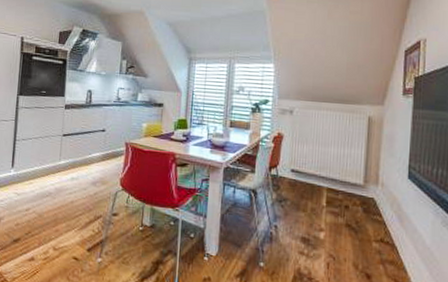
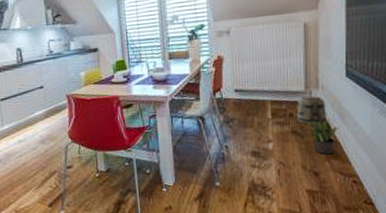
basket: none [352,185,385,223] -> present [296,90,327,124]
potted plant: none [363,217,397,258] -> present [307,119,339,155]

